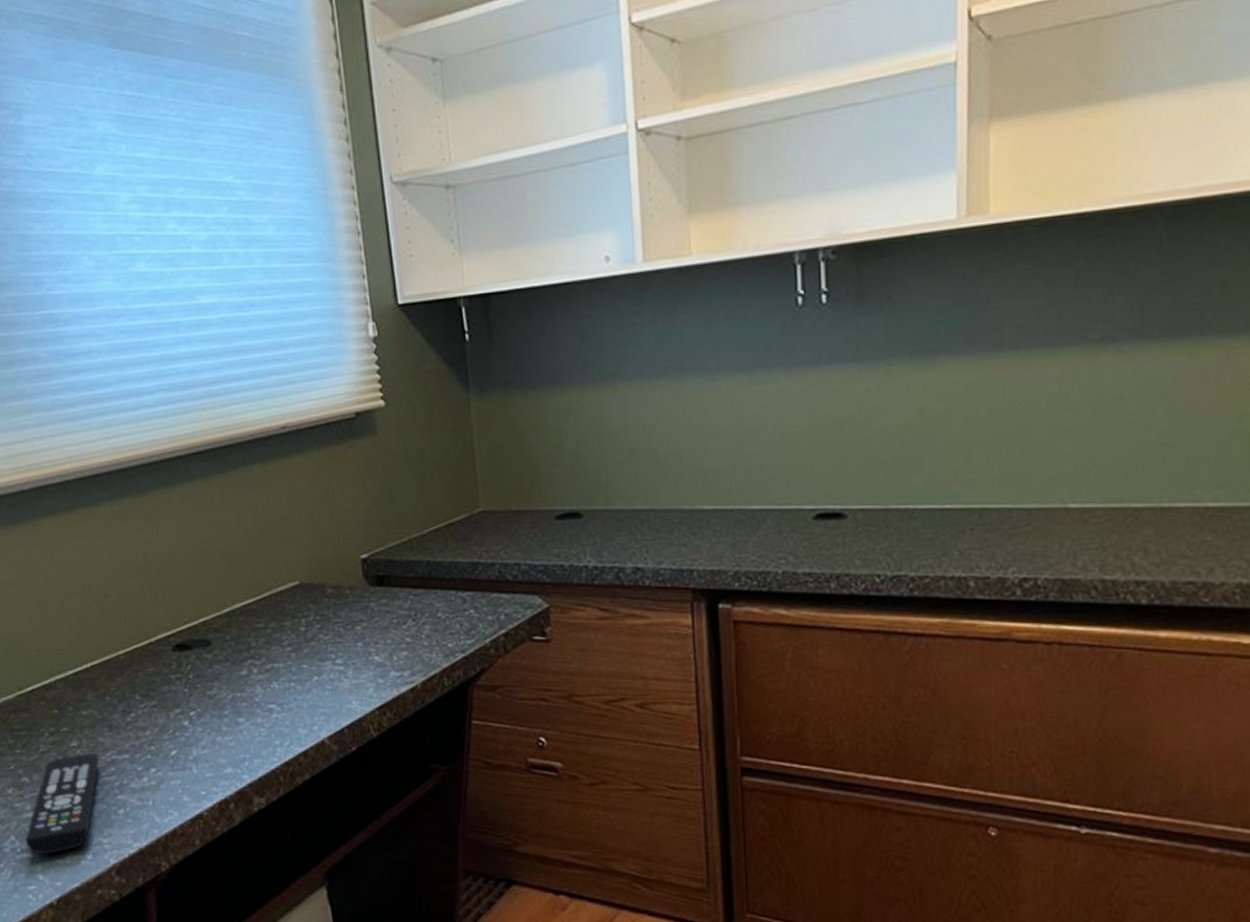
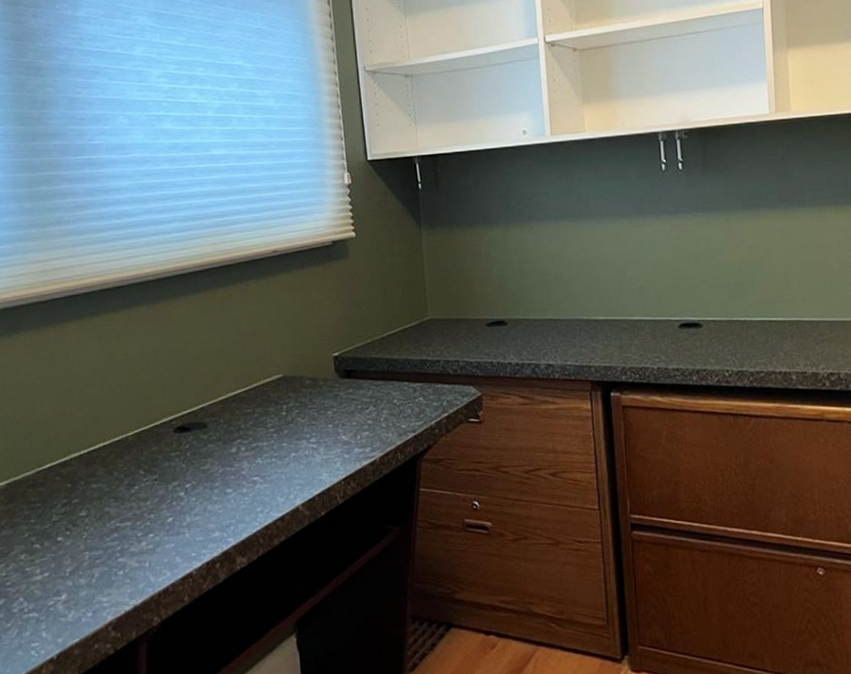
remote control: present [25,753,99,854] -> none [33,522,104,613]

